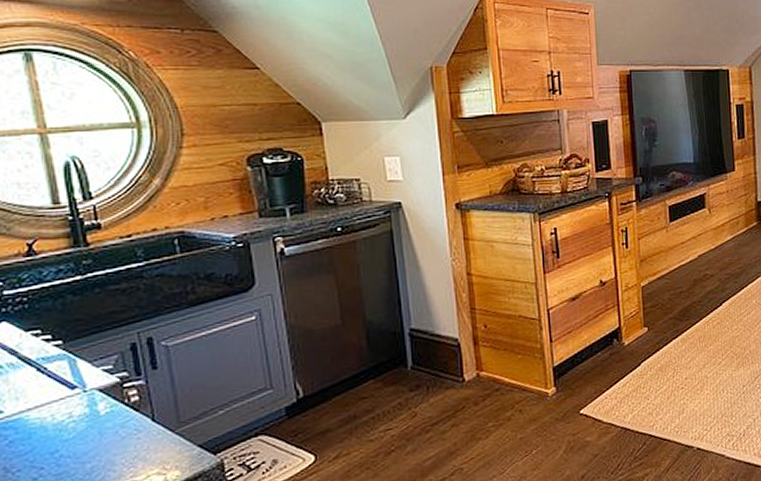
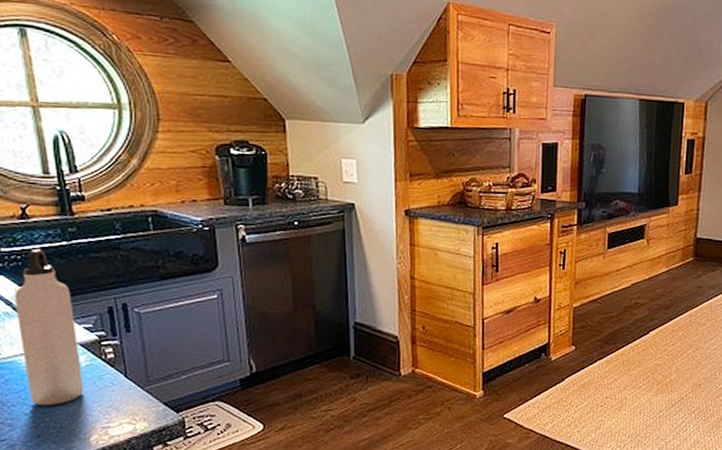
water bottle: none [20,287,104,467] -> present [14,249,84,406]

